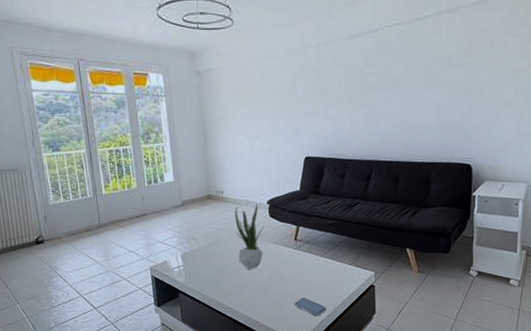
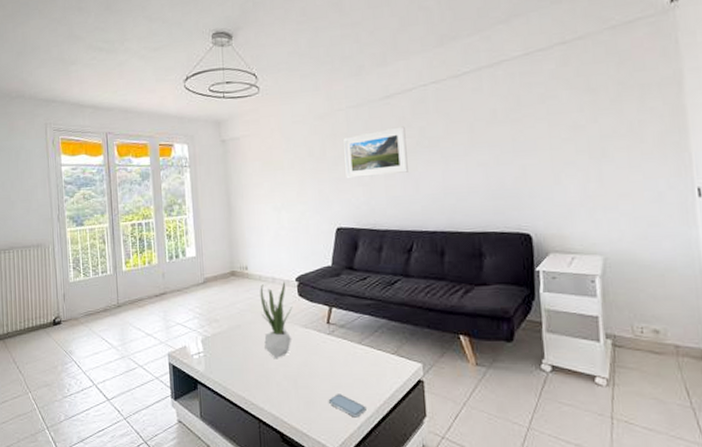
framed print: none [313,65,371,113] -> present [343,126,408,179]

